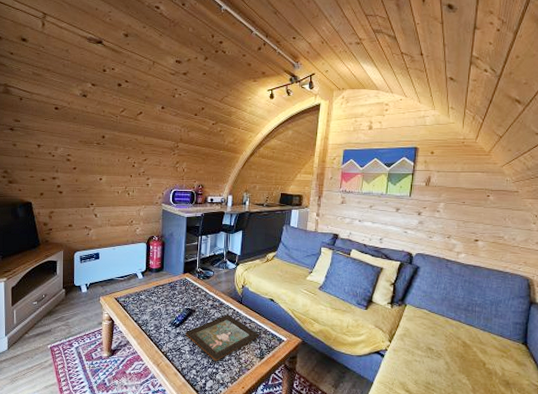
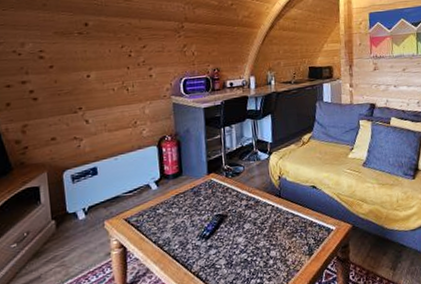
decorative tray: present [185,315,260,361] -> none [218,212,306,270]

